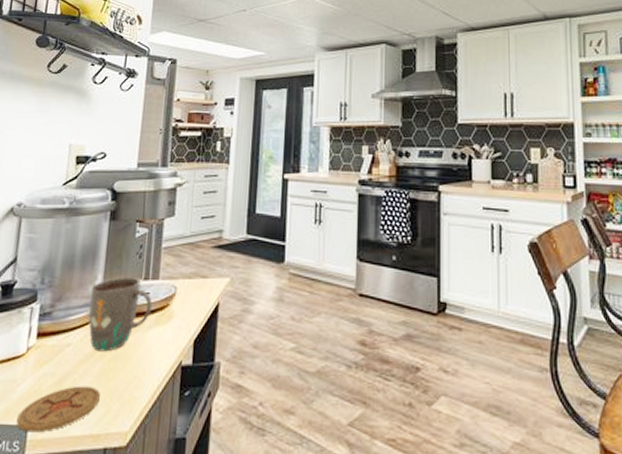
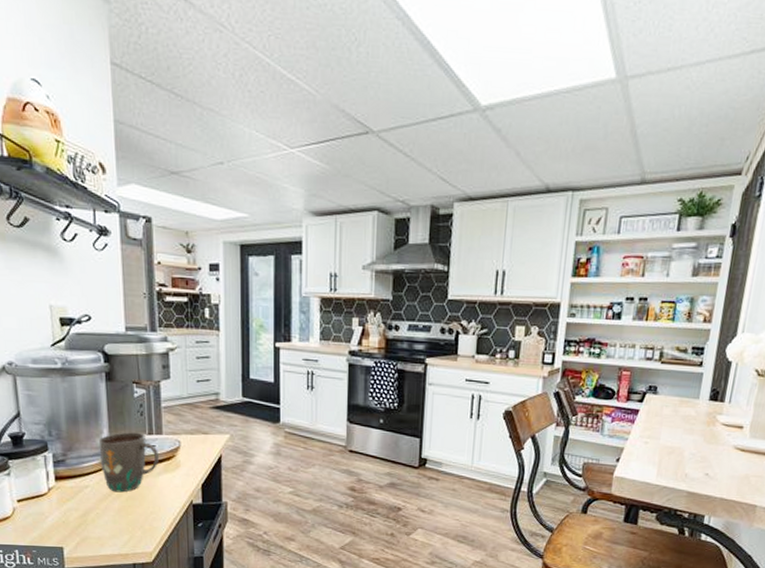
coaster: present [16,386,101,433] -> none [51,518,124,552]

